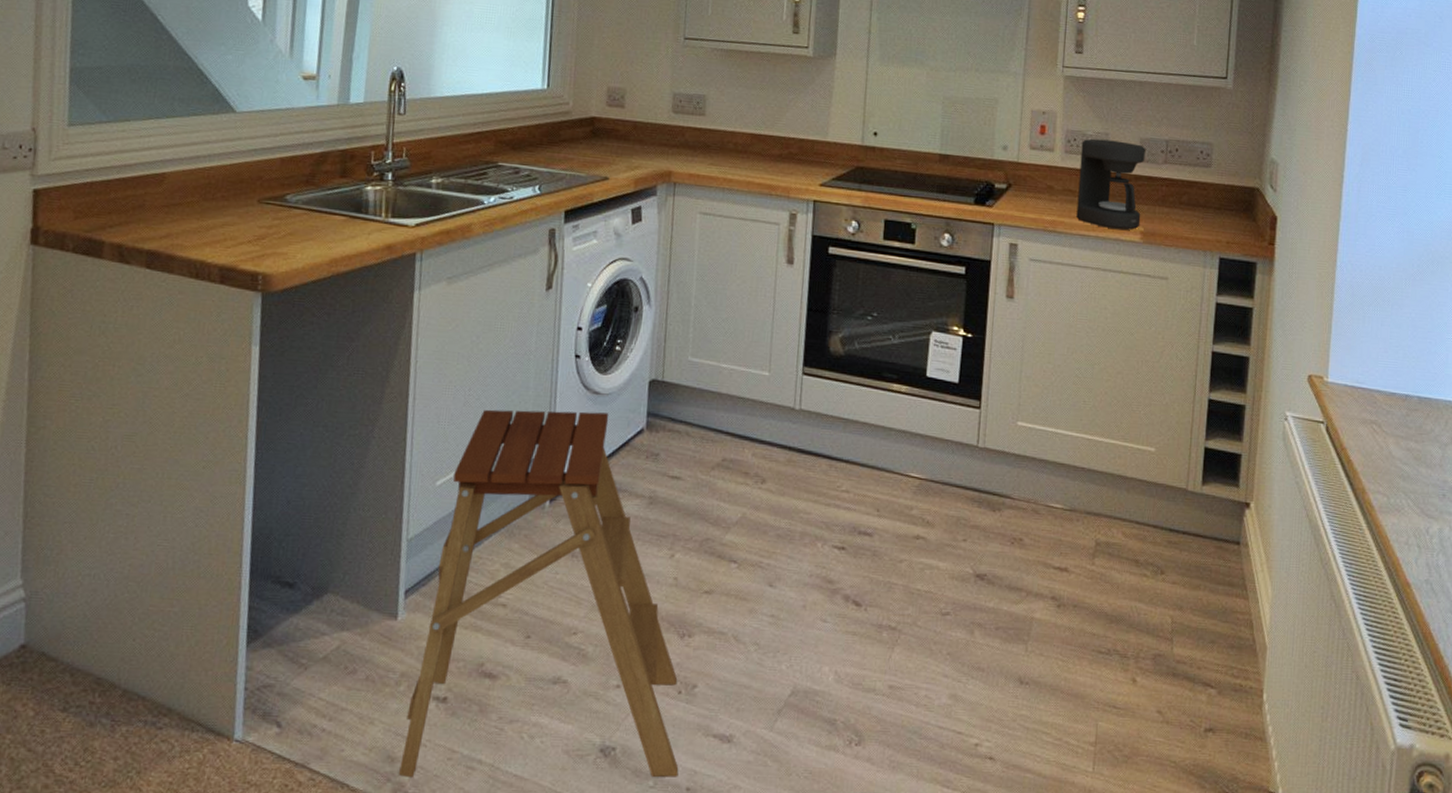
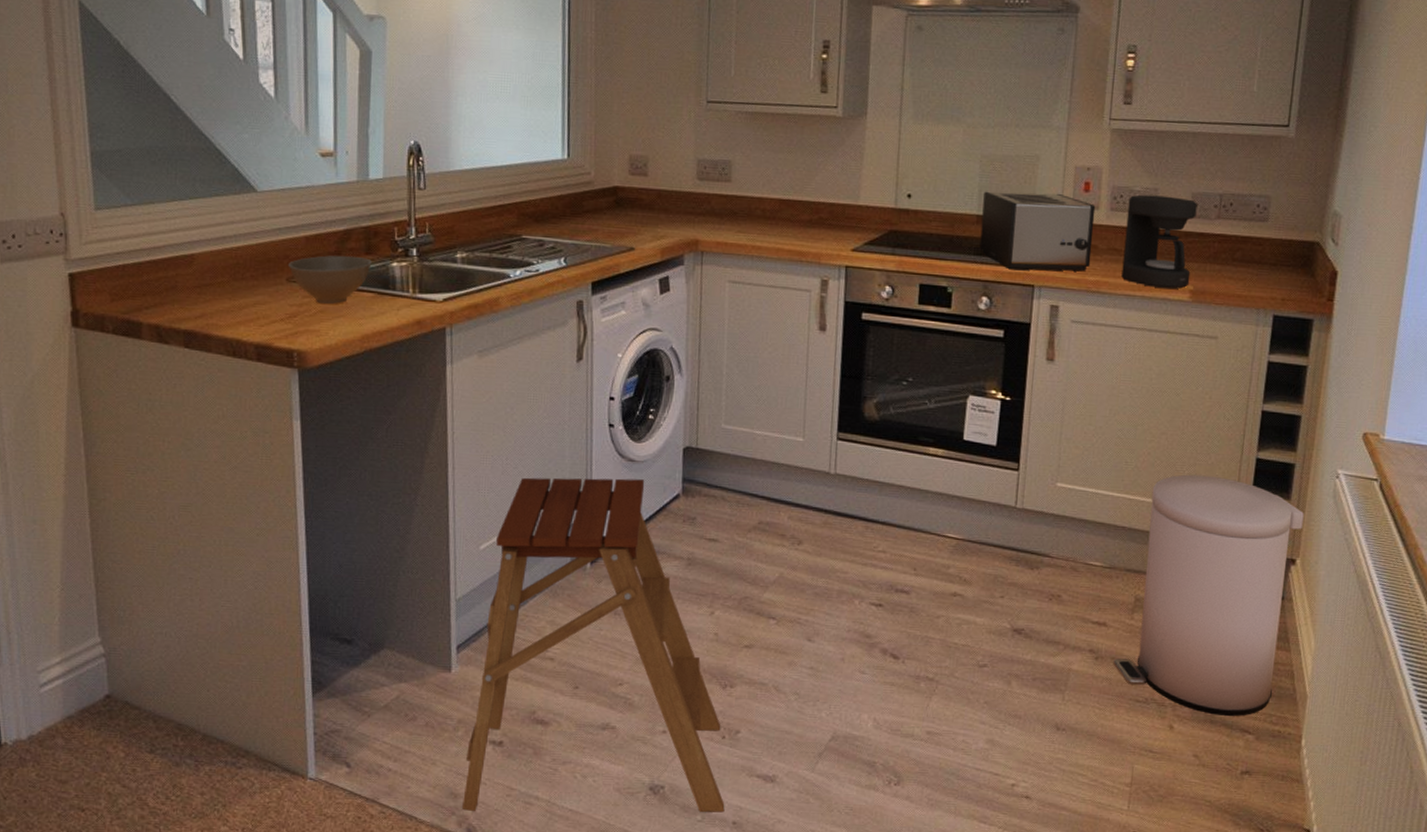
bowl: none [260,177,346,228] -> present [287,255,372,305]
toaster: none [942,131,1051,211] -> present [979,191,1096,272]
pedal bin: none [1075,414,1256,669] -> present [1113,474,1304,716]

